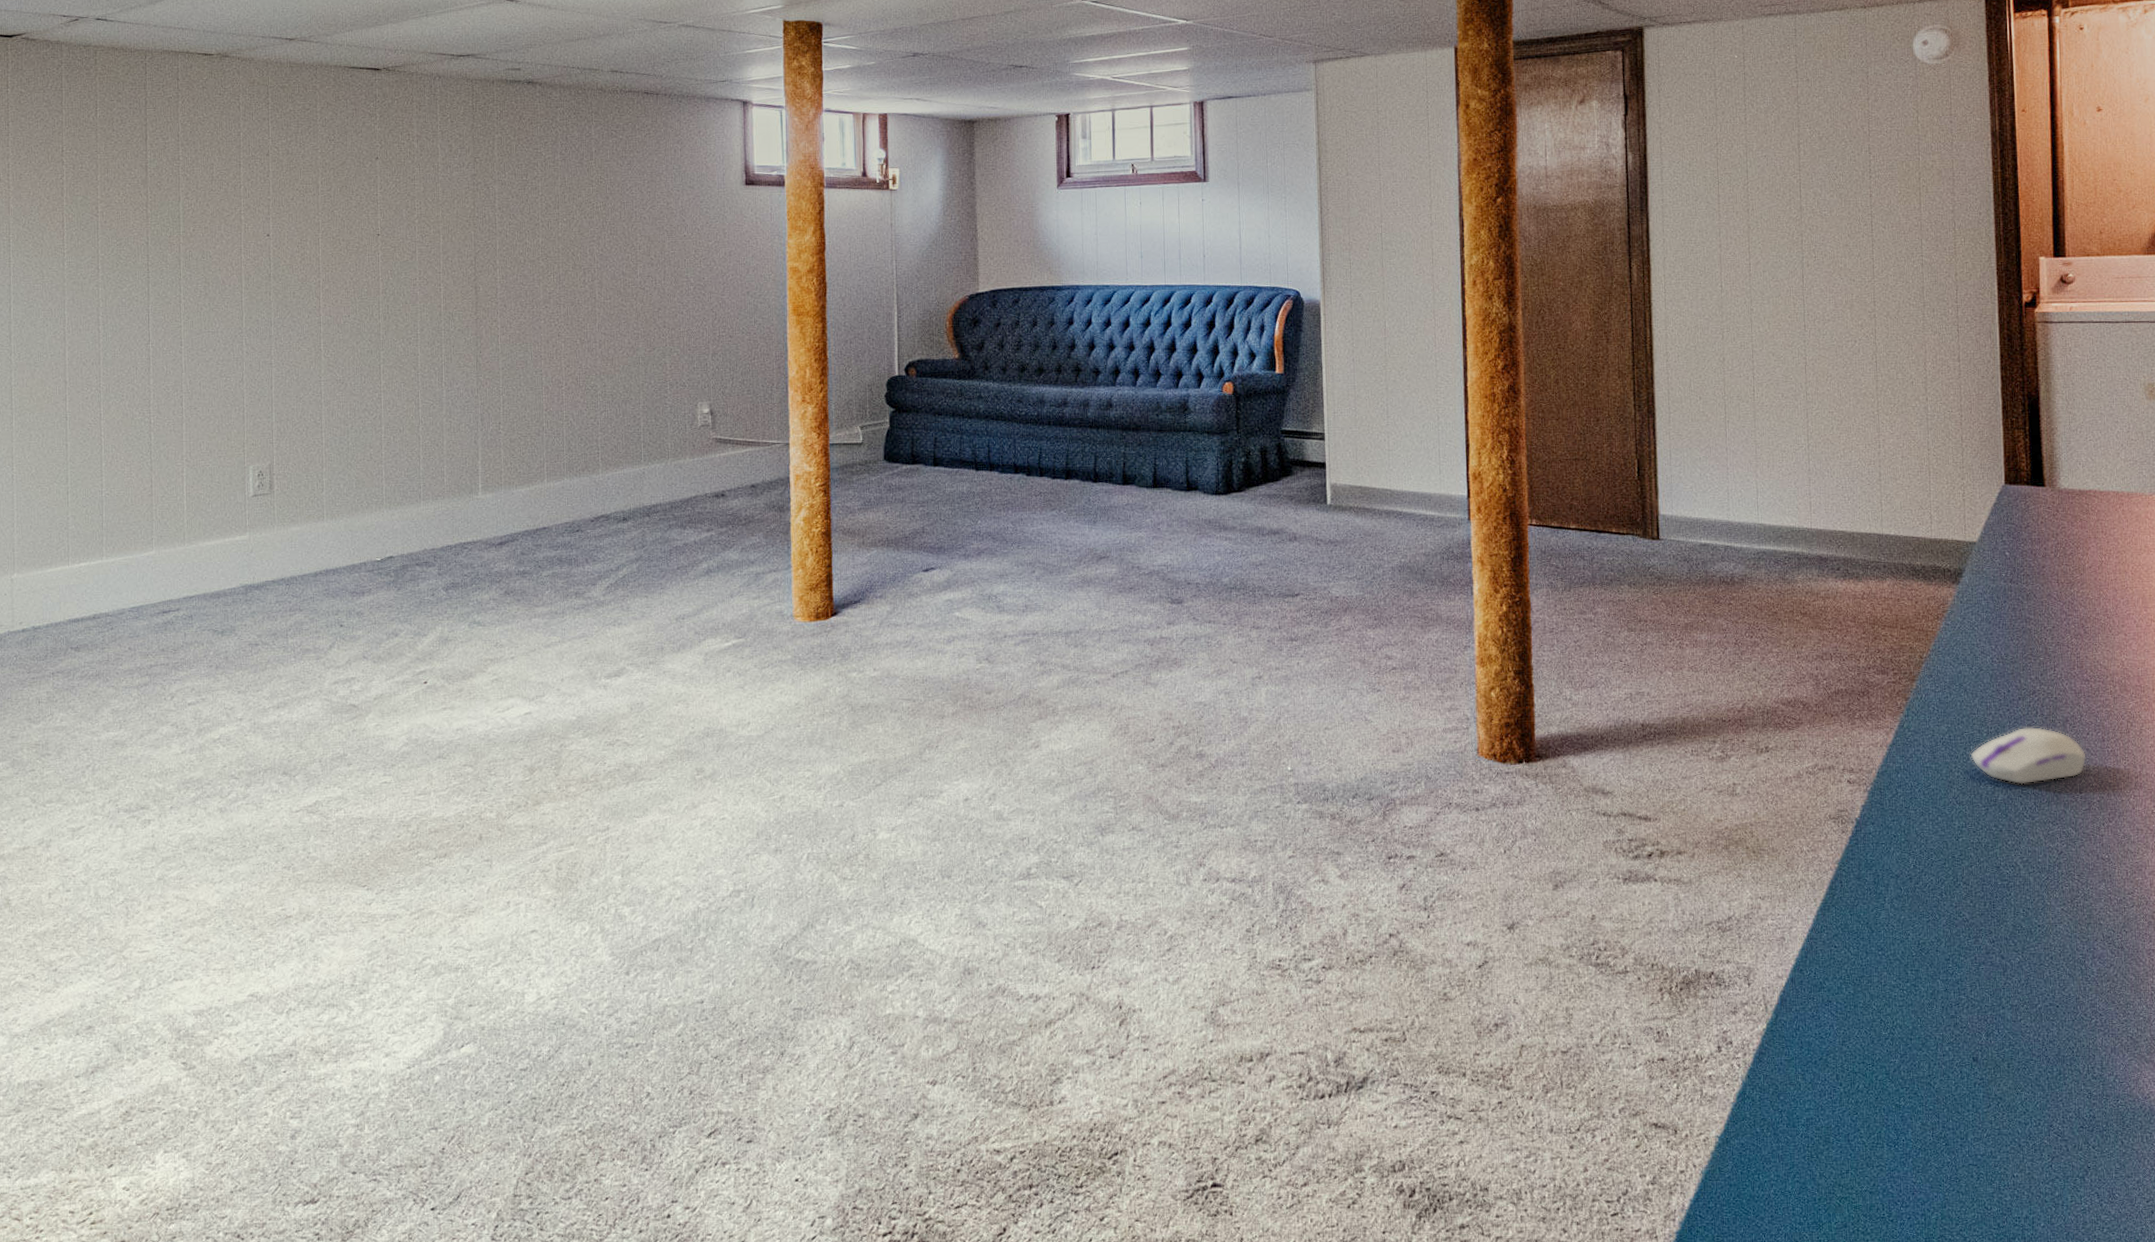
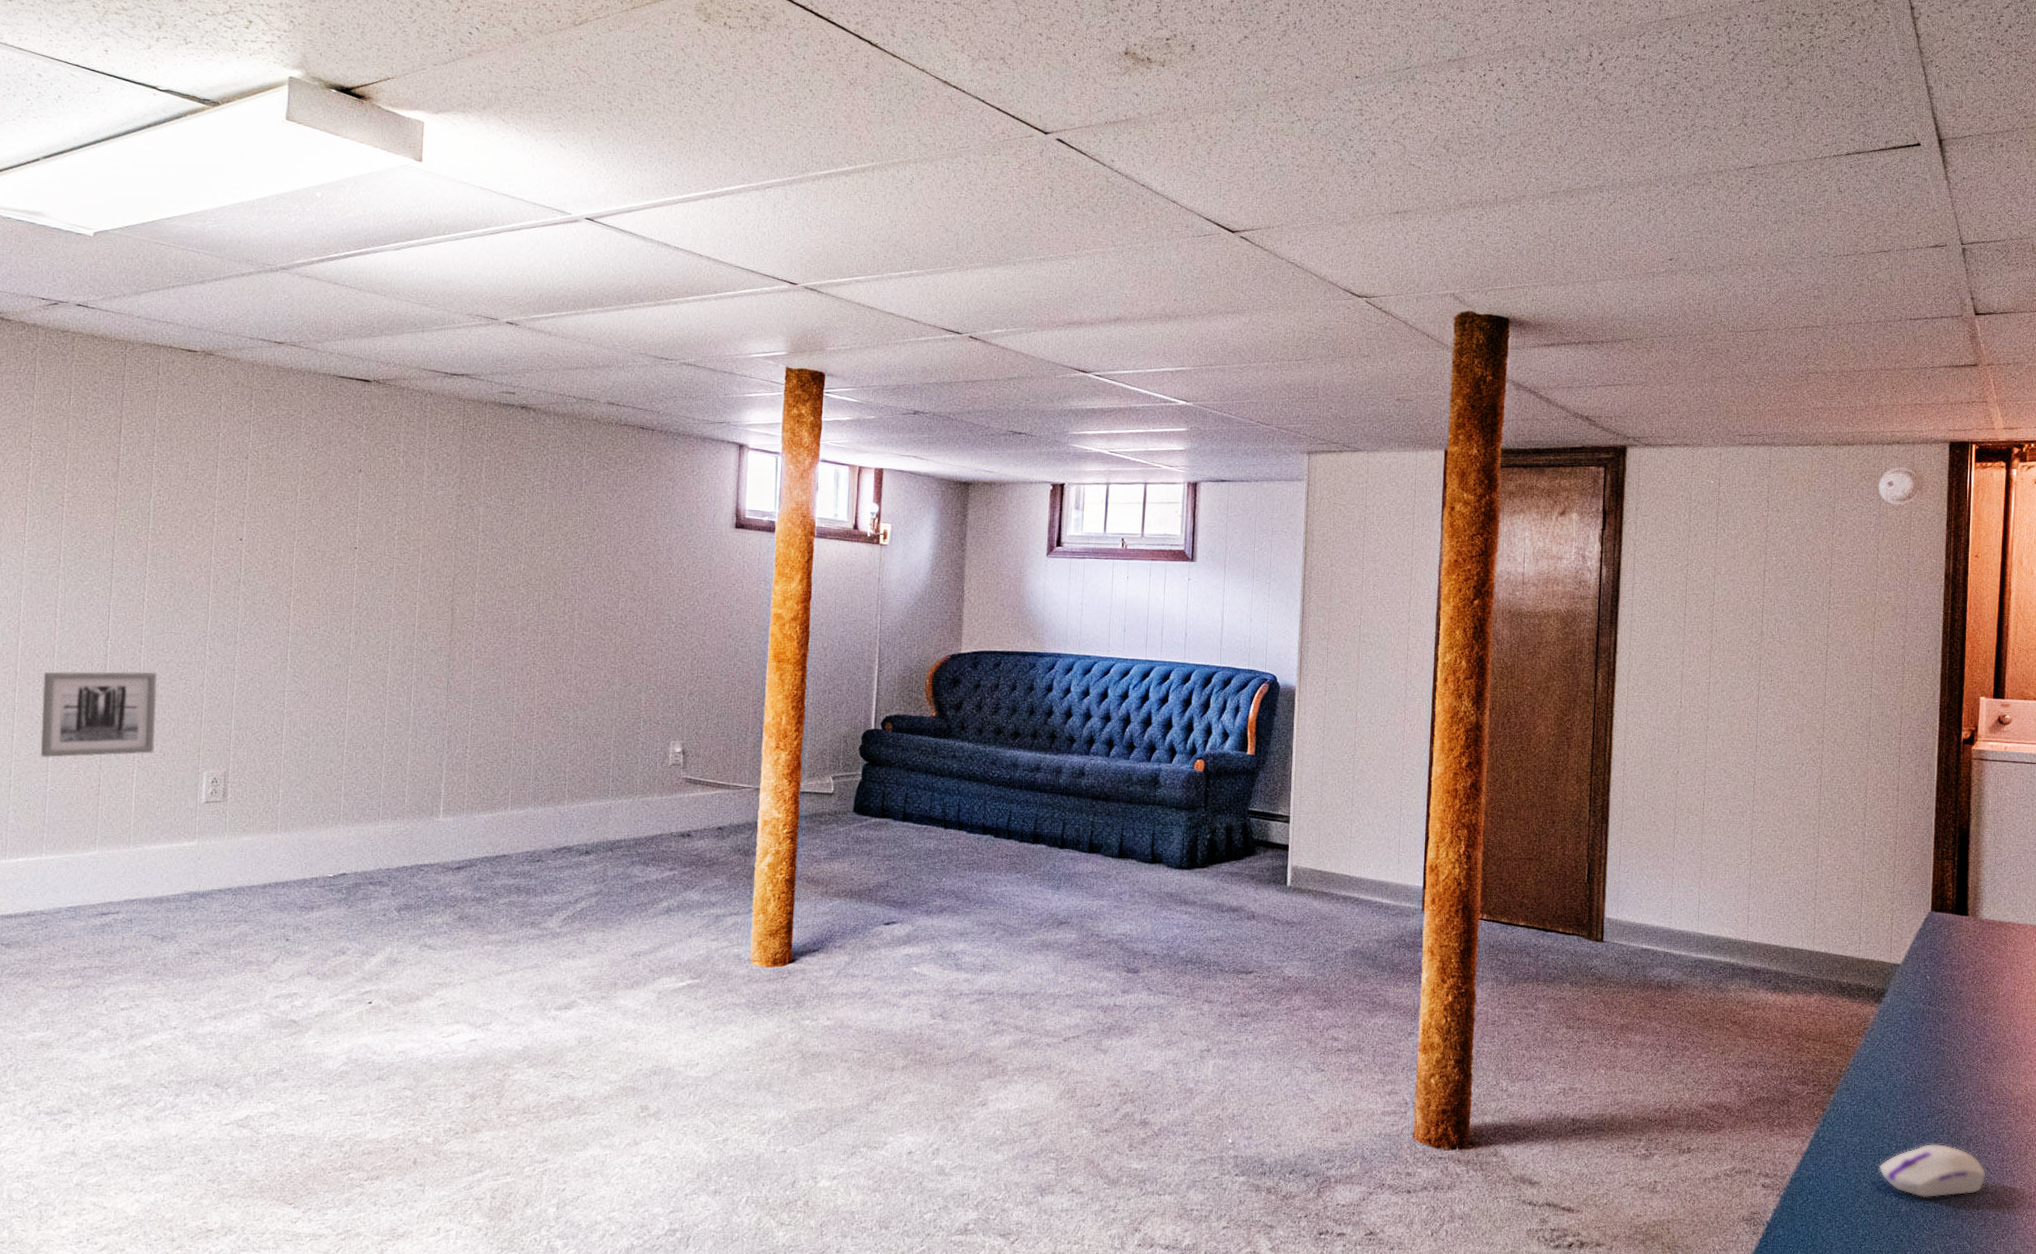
wall art: none [91,371,202,464] -> present [40,671,157,758]

